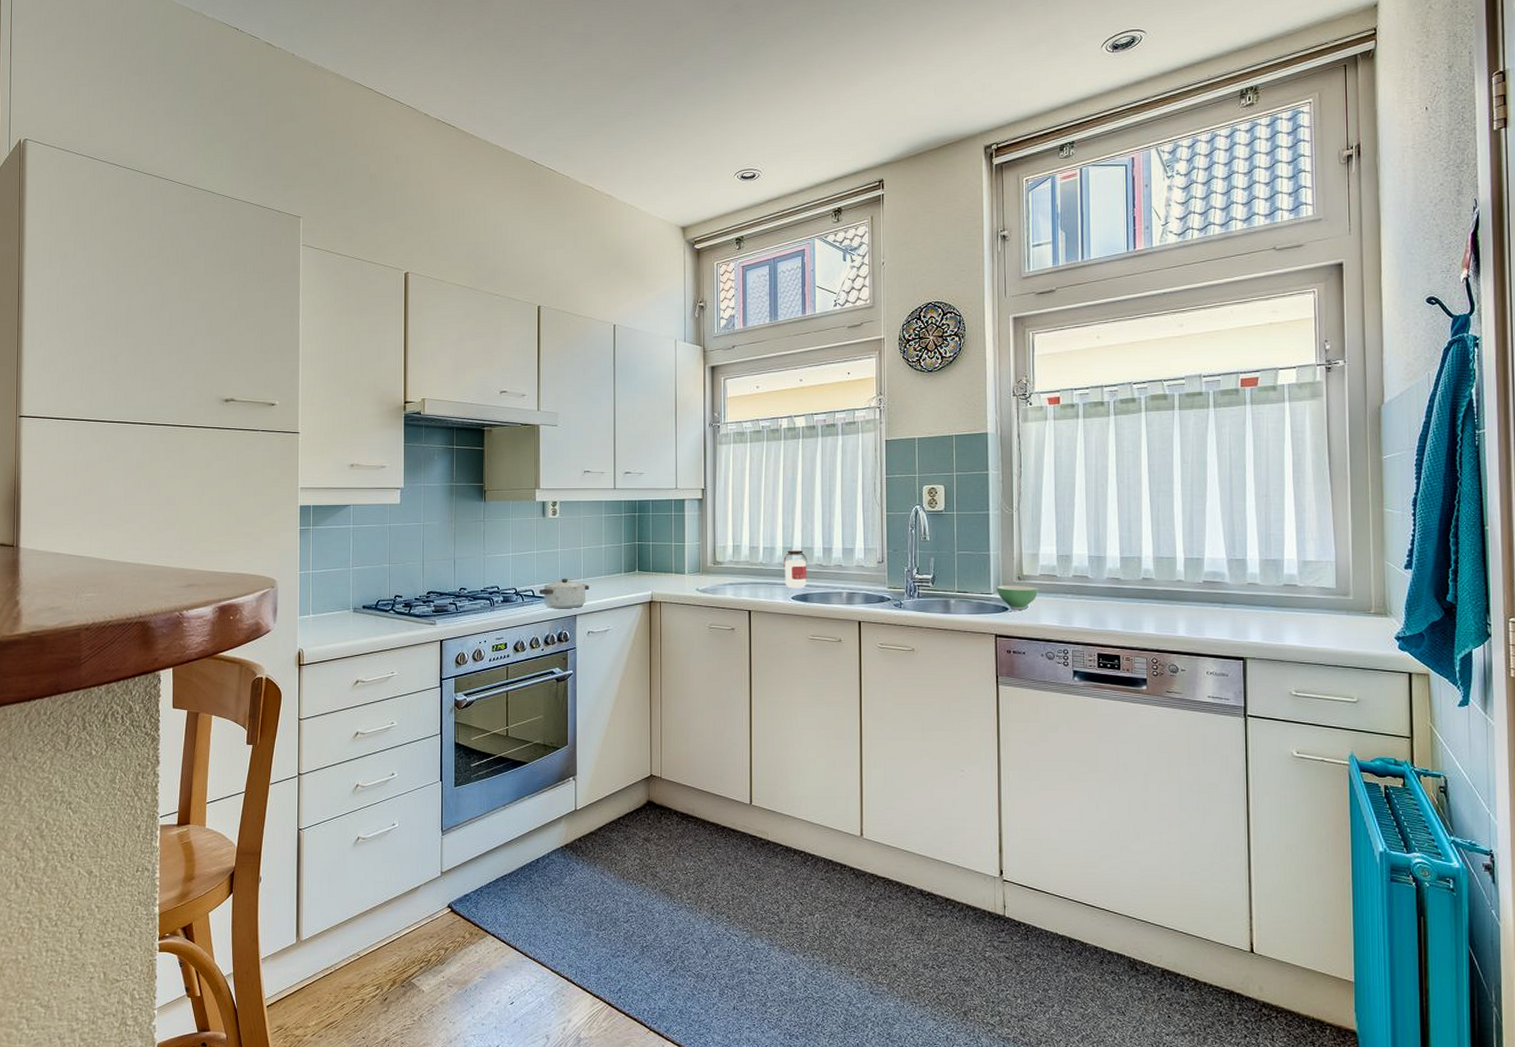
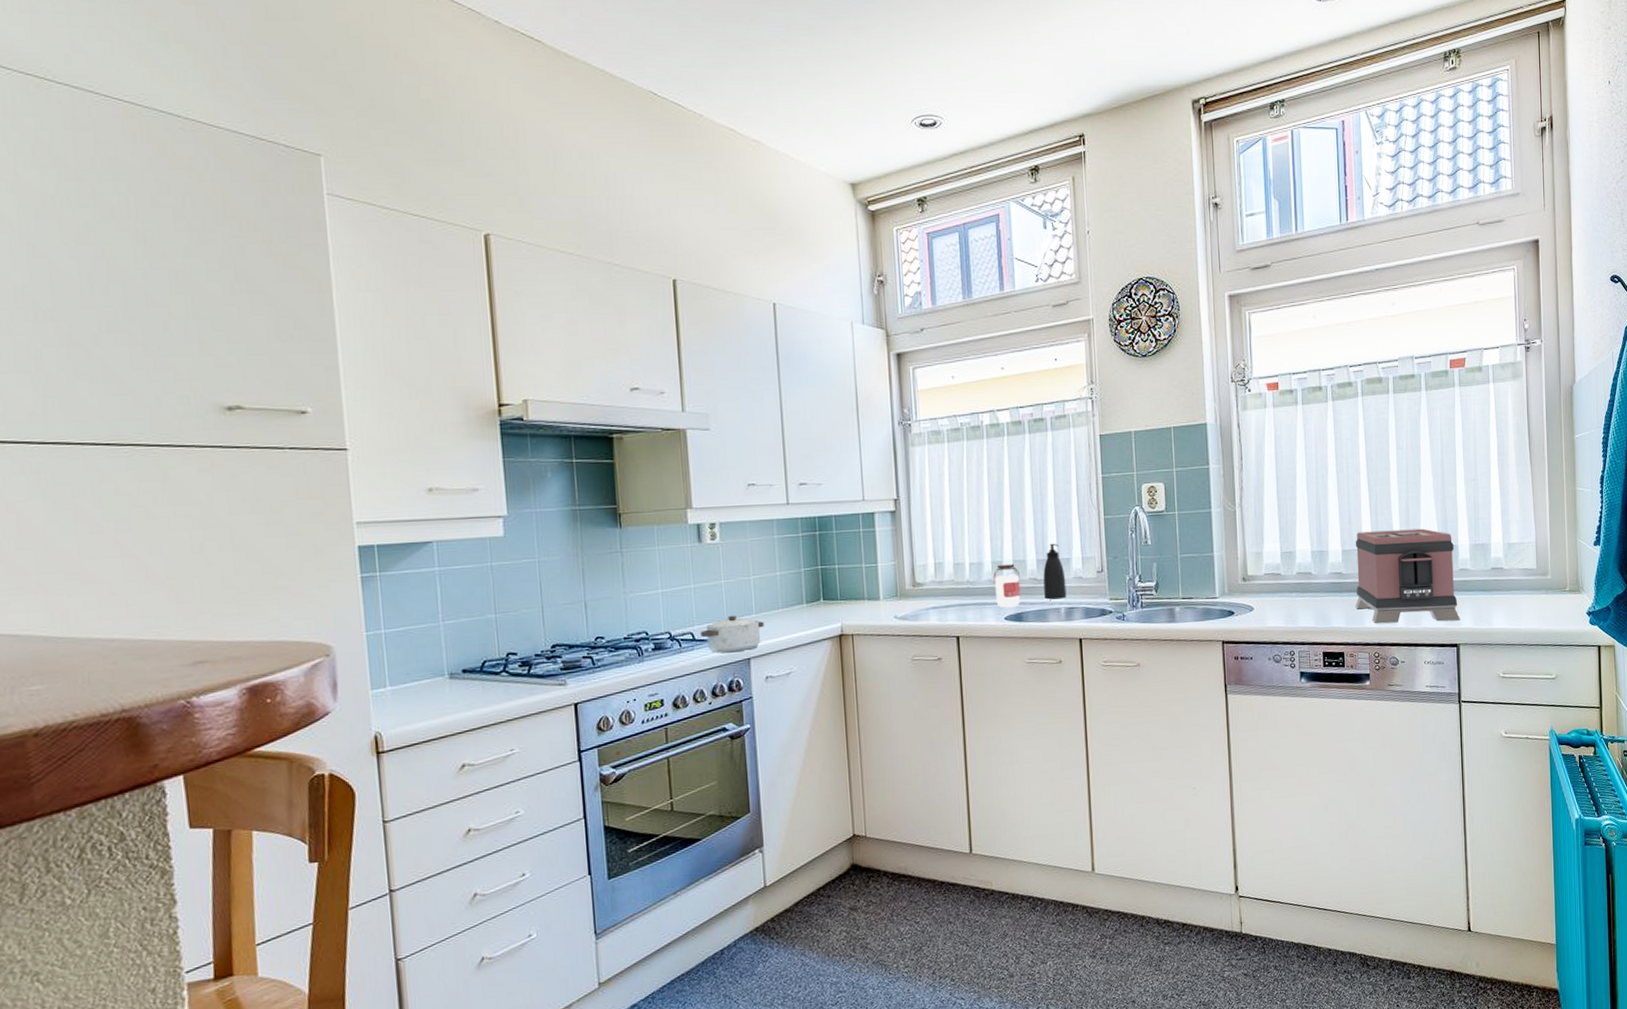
soap dispenser: none [828,534,849,584] -> present [1043,543,1067,600]
bowl: present [996,585,1039,610] -> none [1222,586,1264,614]
toaster: none [1133,541,1248,635] -> present [1355,528,1461,624]

